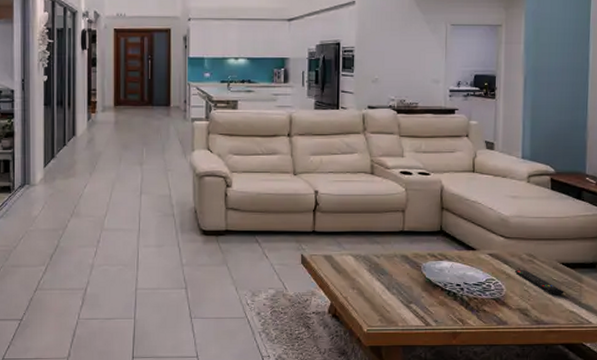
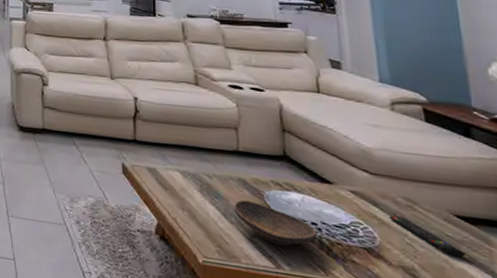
decorative bowl: none [396,273,459,307] -> present [234,199,317,247]

